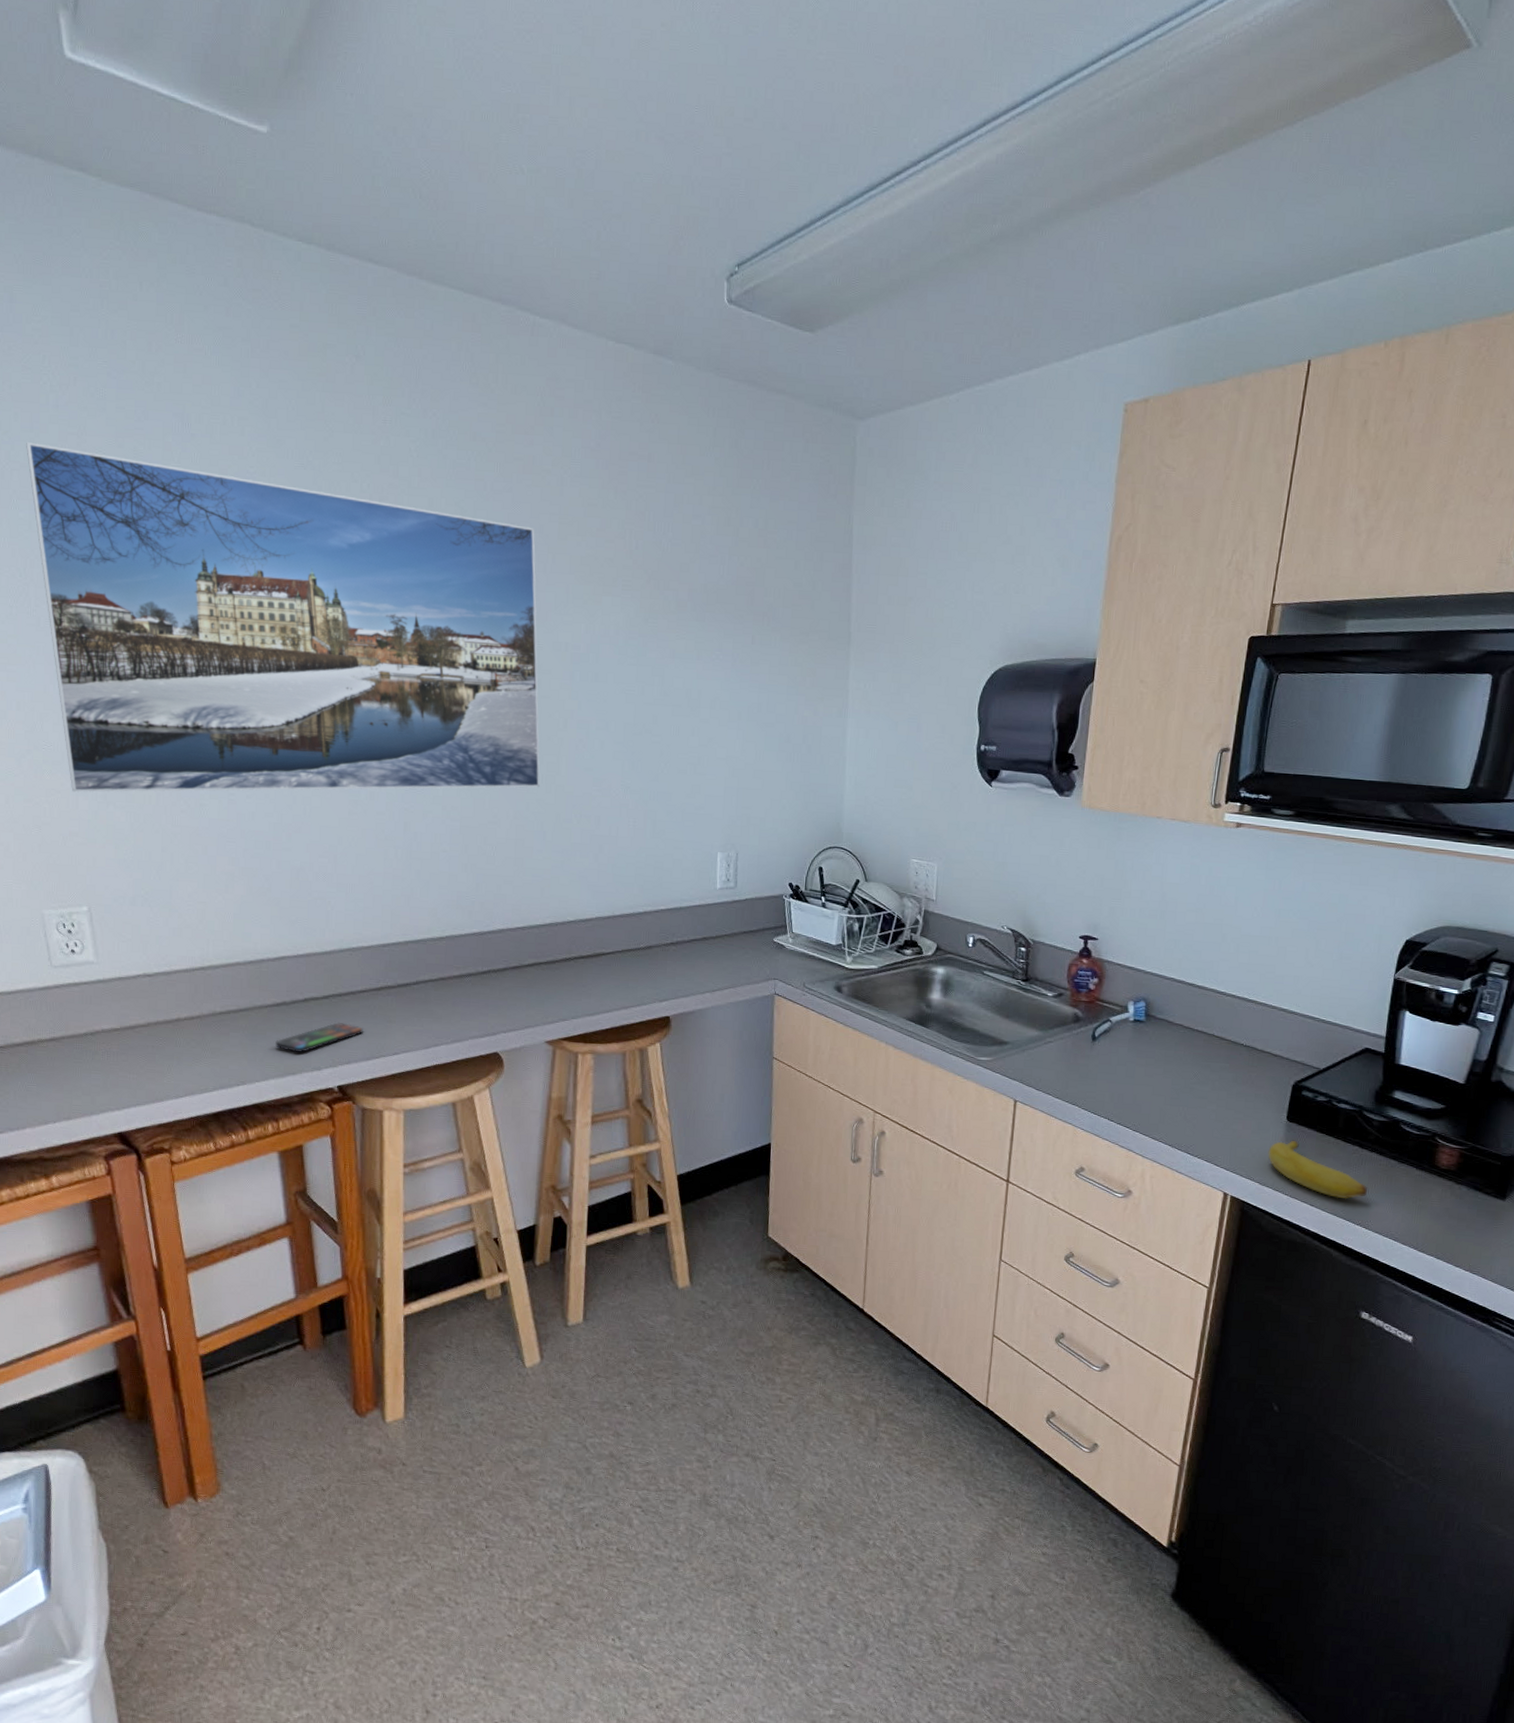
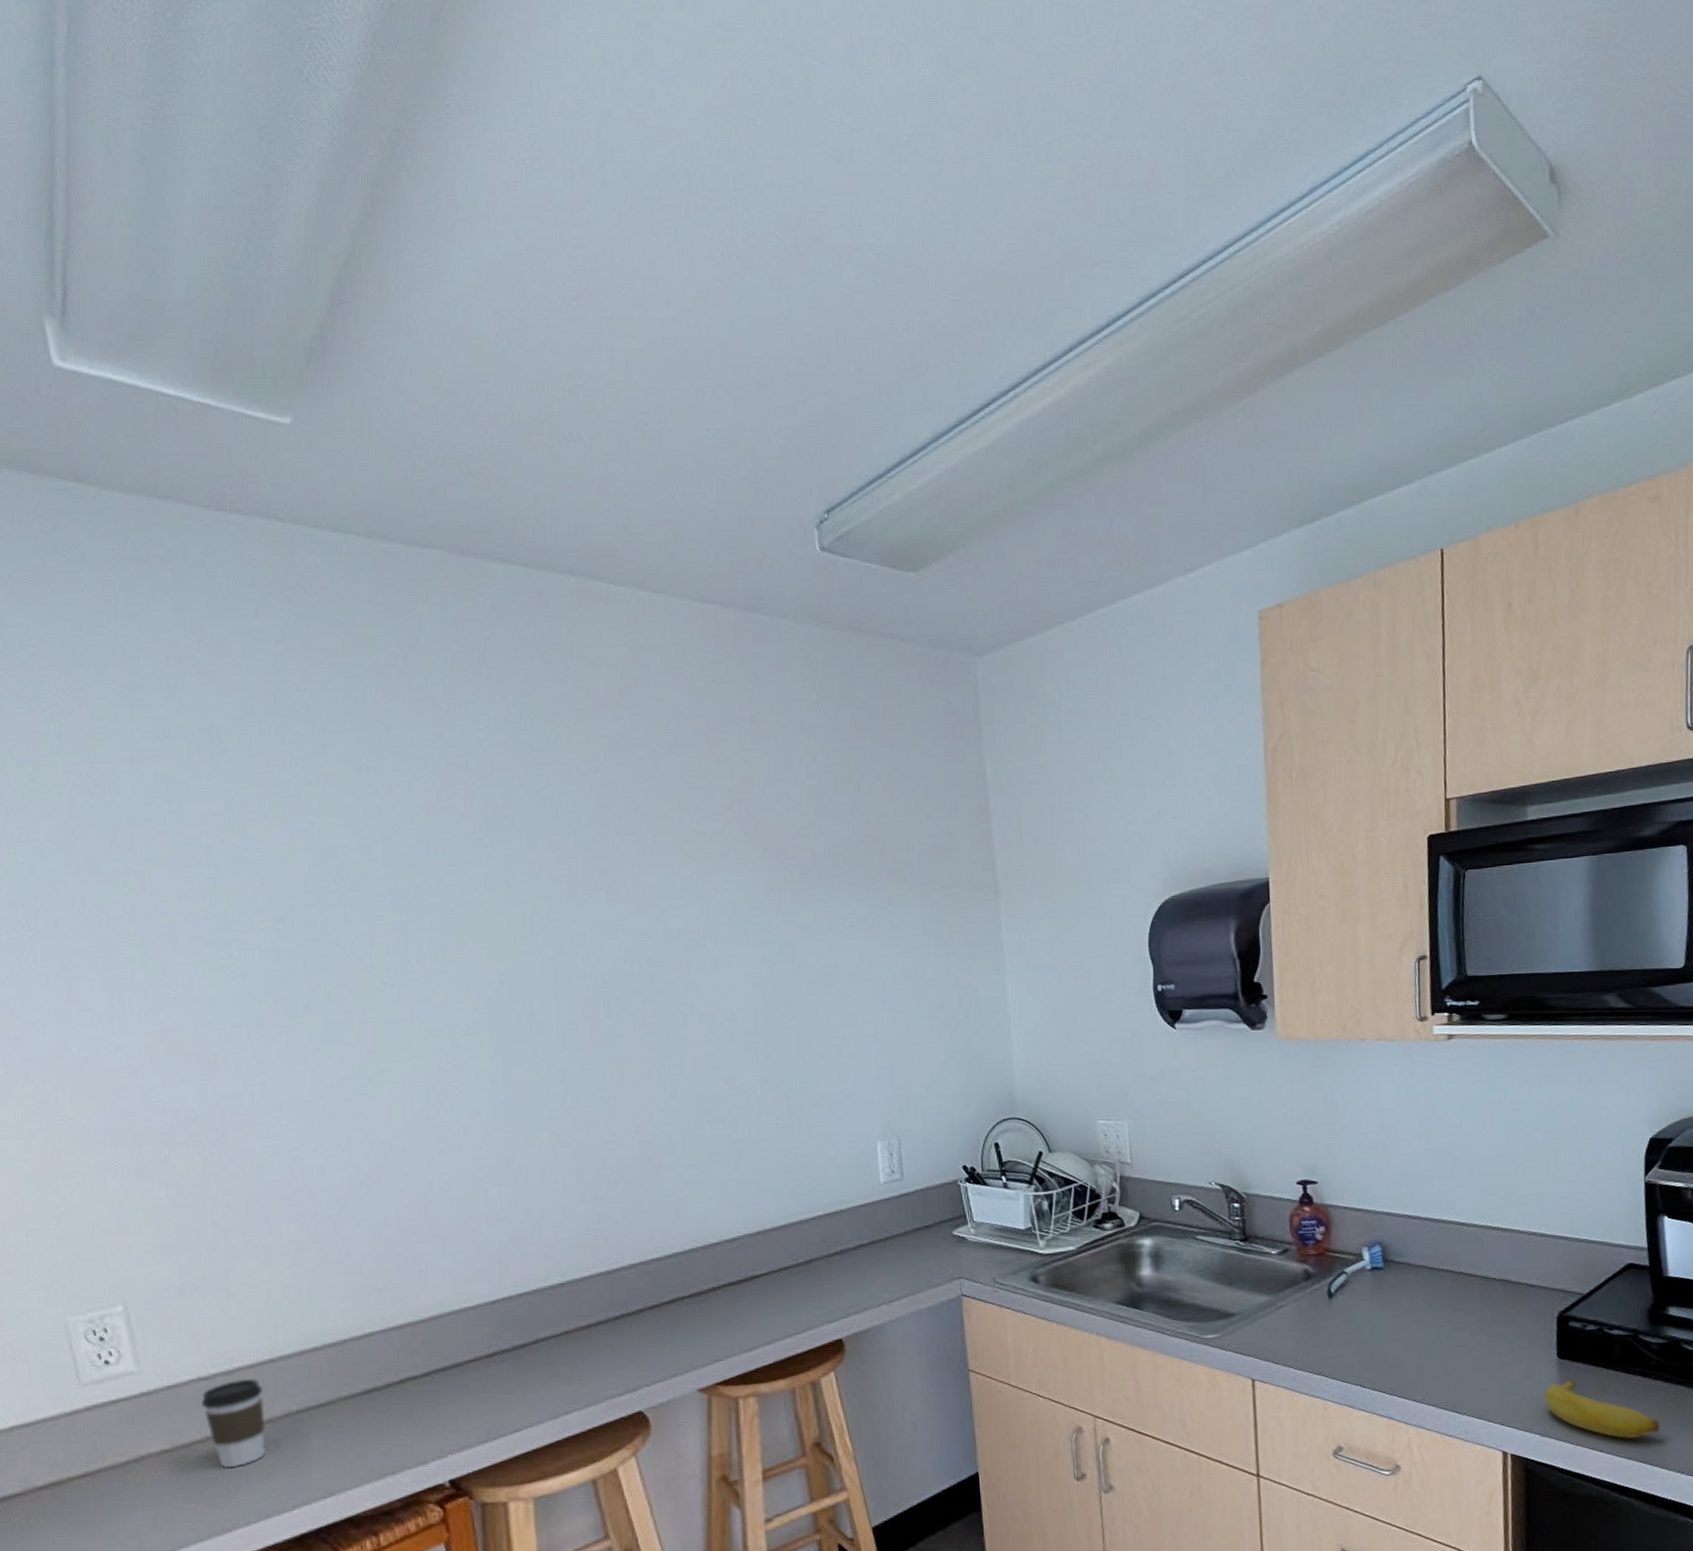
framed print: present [26,442,540,793] -> none [24,777,663,1171]
coffee cup: none [145,979,195,1051] -> present [201,1379,266,1469]
smartphone: present [274,1023,363,1053] -> none [367,1402,476,1448]

